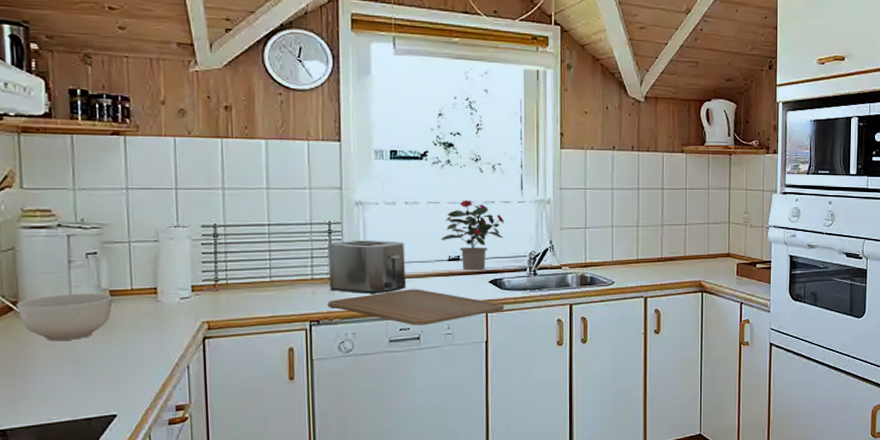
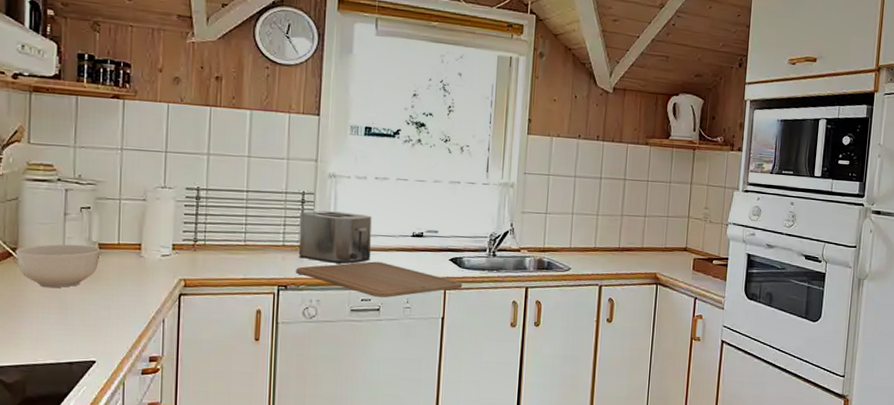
potted flower: present [440,200,505,271] -> none [406,178,469,249]

